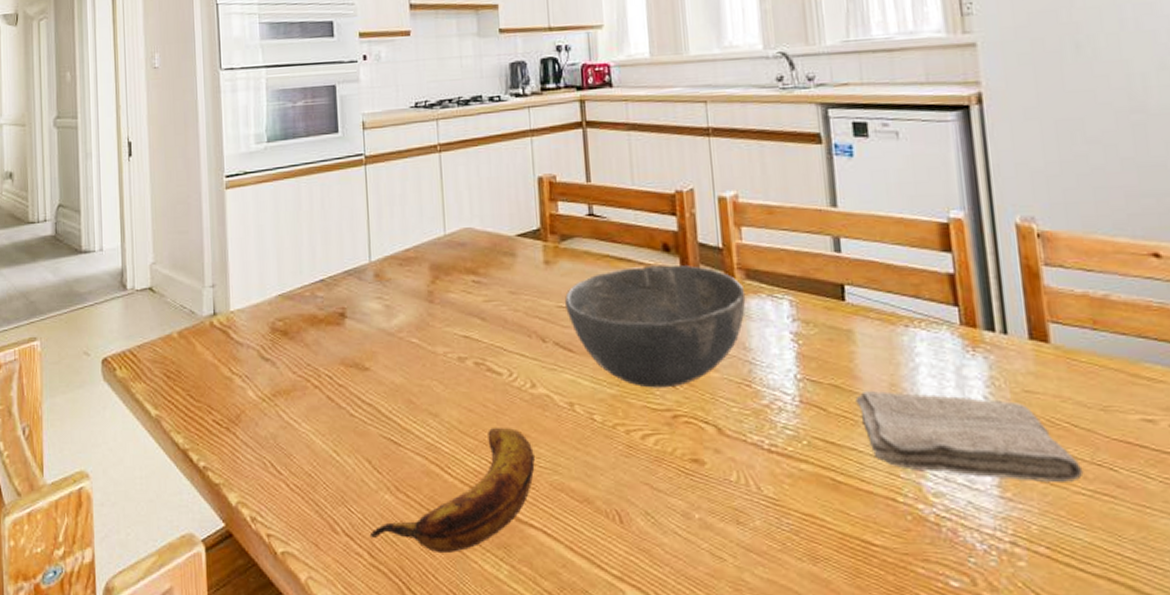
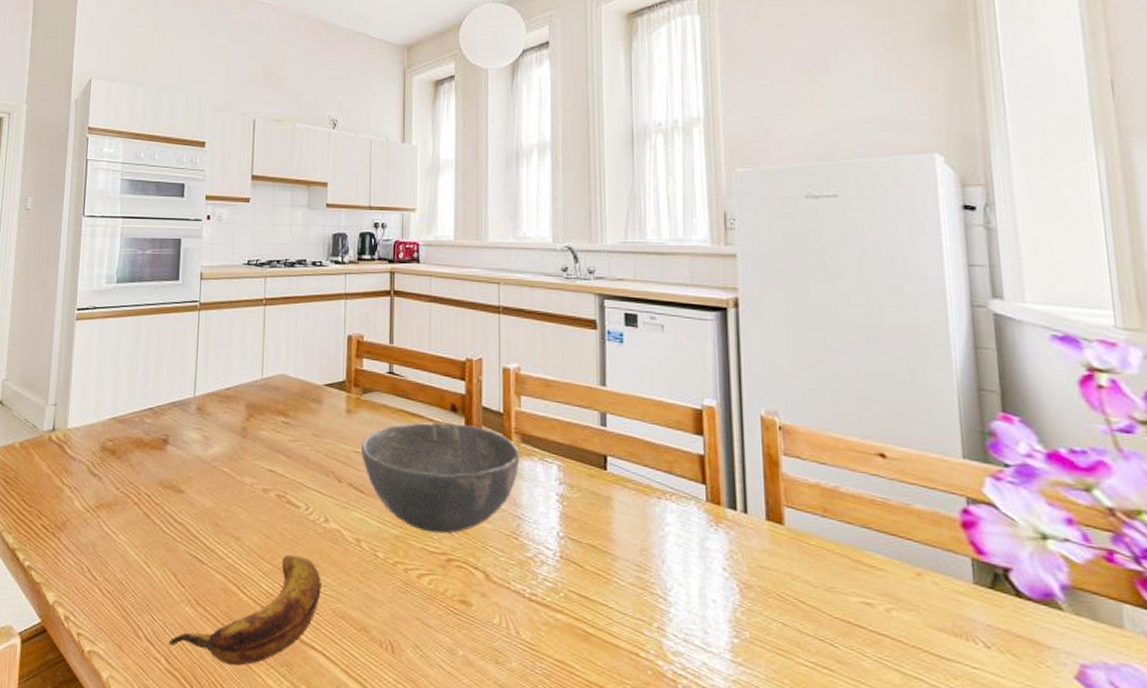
washcloth: present [855,391,1084,482] -> none [609,553,807,654]

